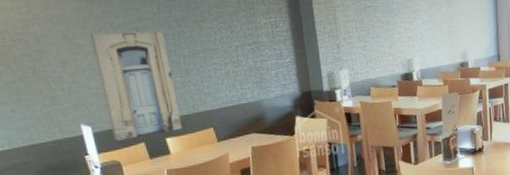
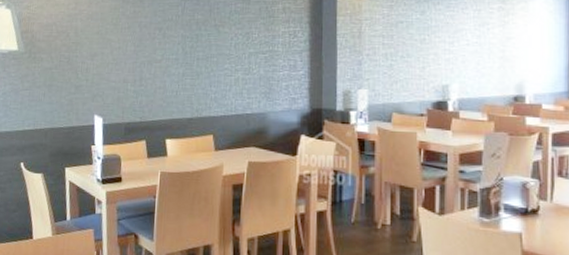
wall art: present [90,31,182,141] -> none [119,31,184,135]

